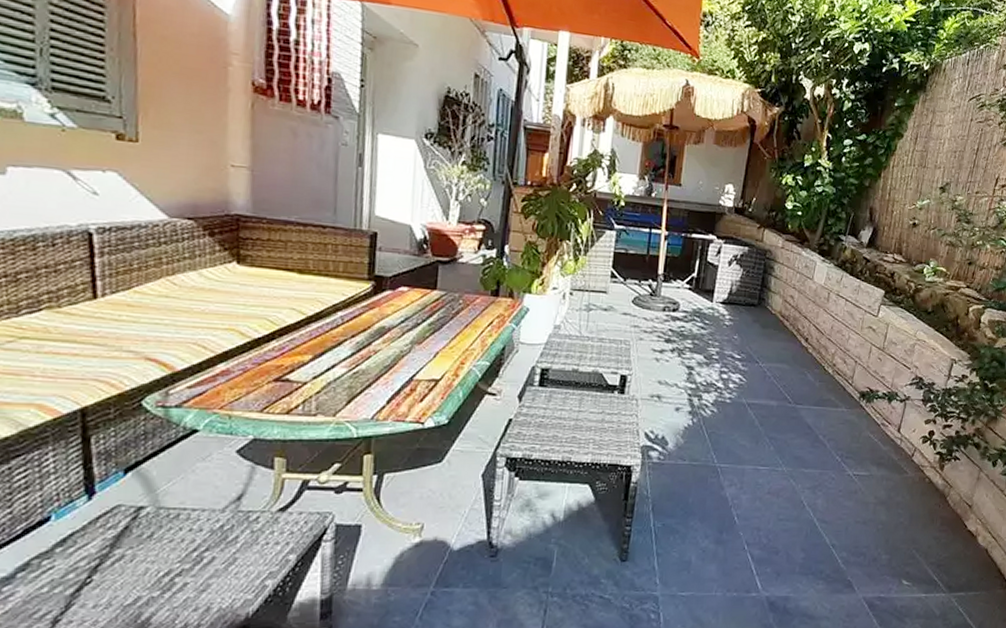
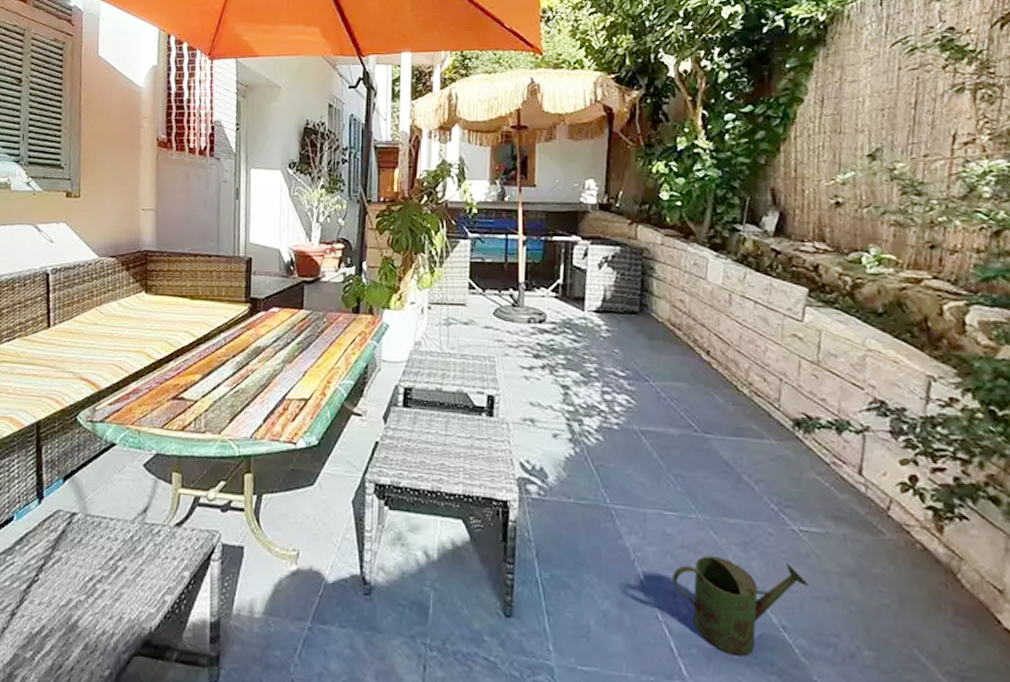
watering can: none [759,499,854,569] -> present [672,556,810,656]

